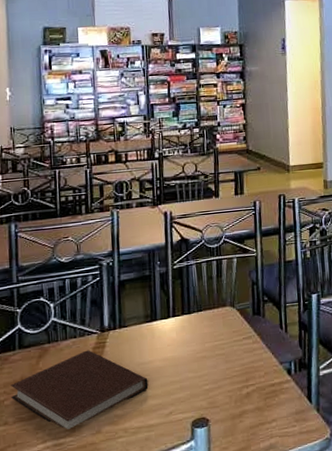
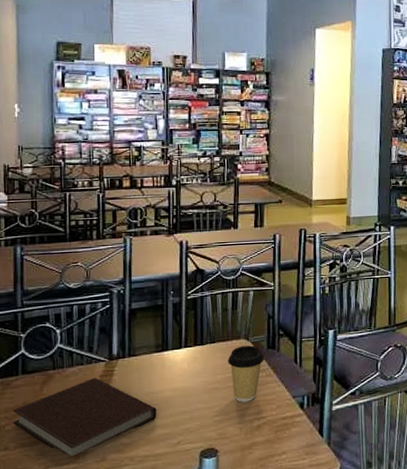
coffee cup: none [215,312,251,370] -> present [228,345,265,402]

